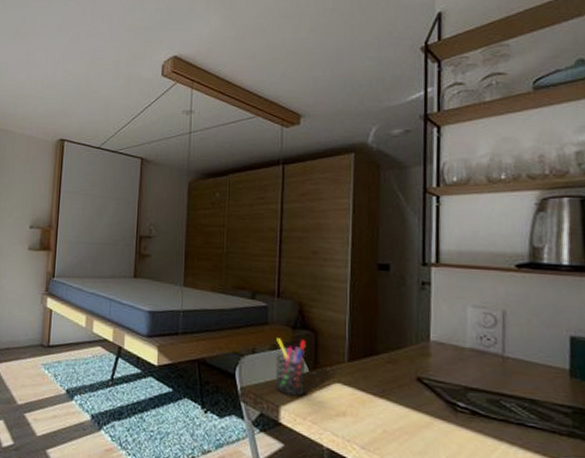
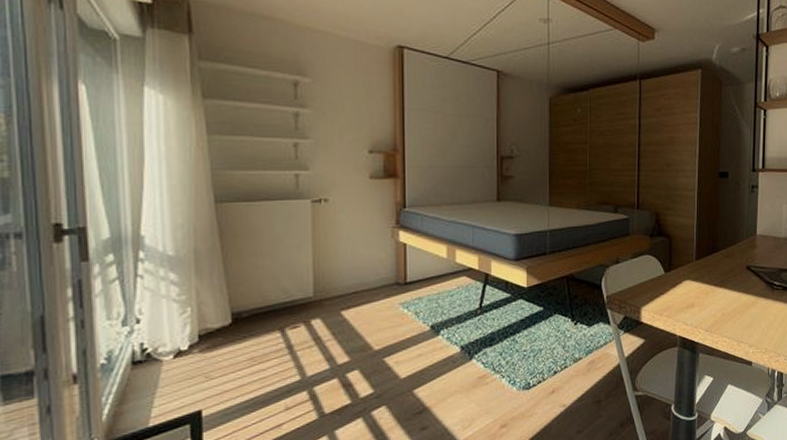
pen holder: present [274,338,306,396] -> none [636,246,662,297]

